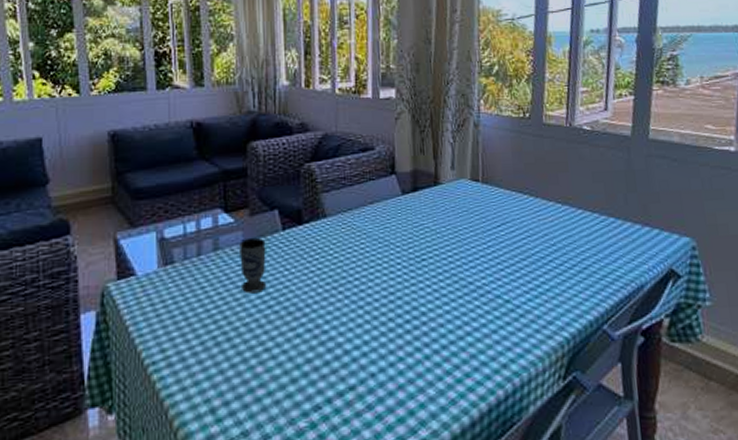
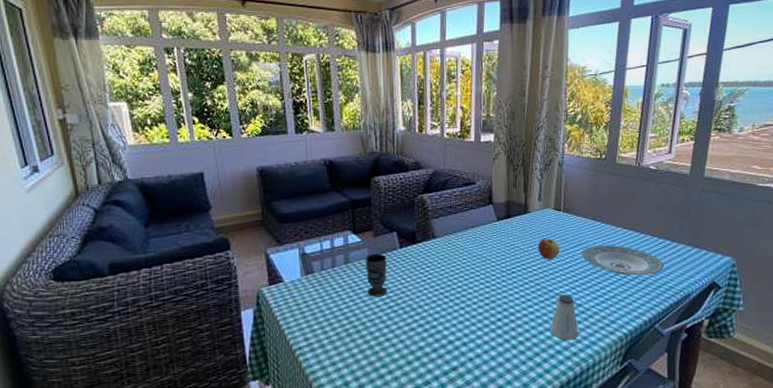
apple: none [453,215,481,243] -> present [538,237,561,259]
saltshaker: none [472,287,509,348] -> present [550,294,579,341]
plate: none [507,223,608,262] -> present [582,244,663,276]

